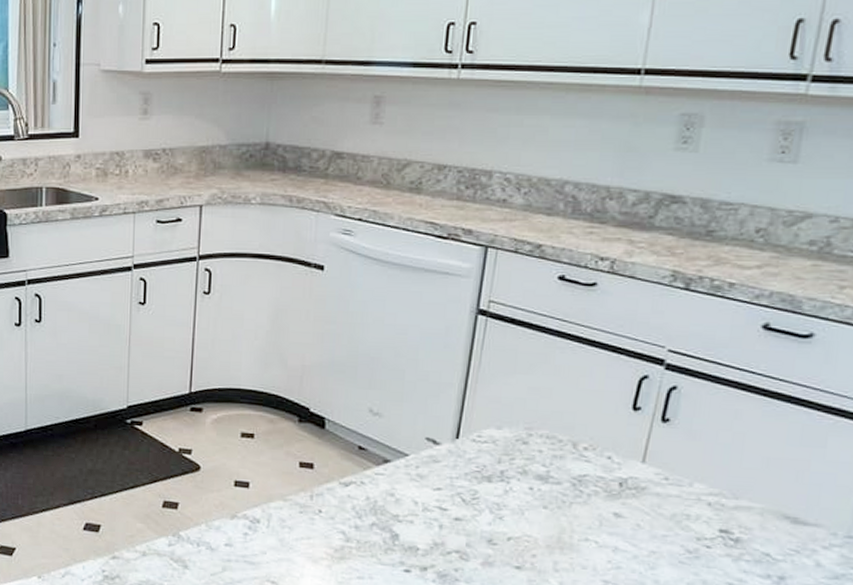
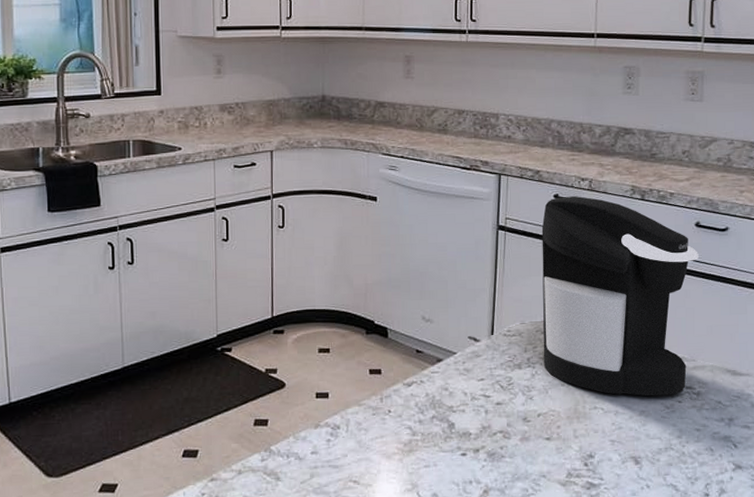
coffee maker: none [521,279,762,538] -> present [541,196,699,397]

